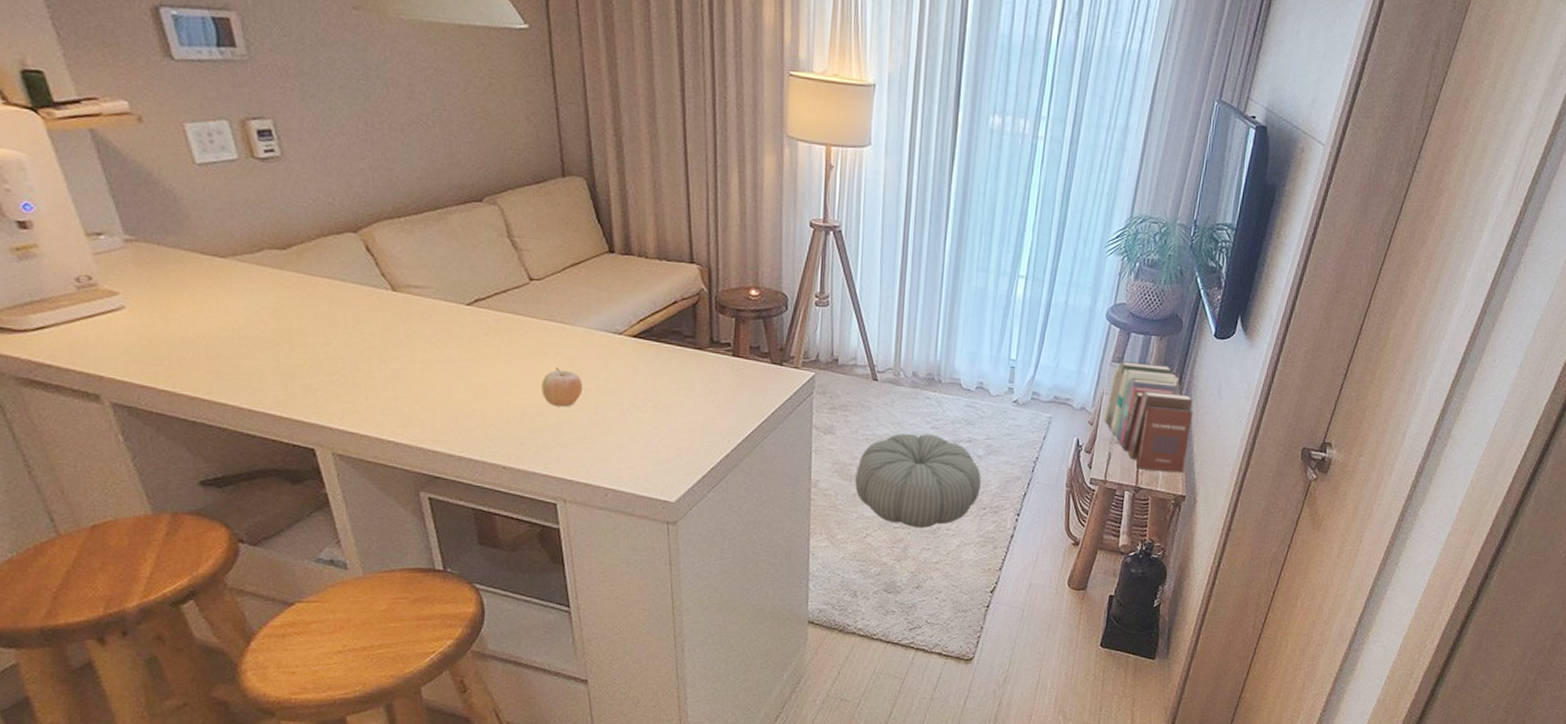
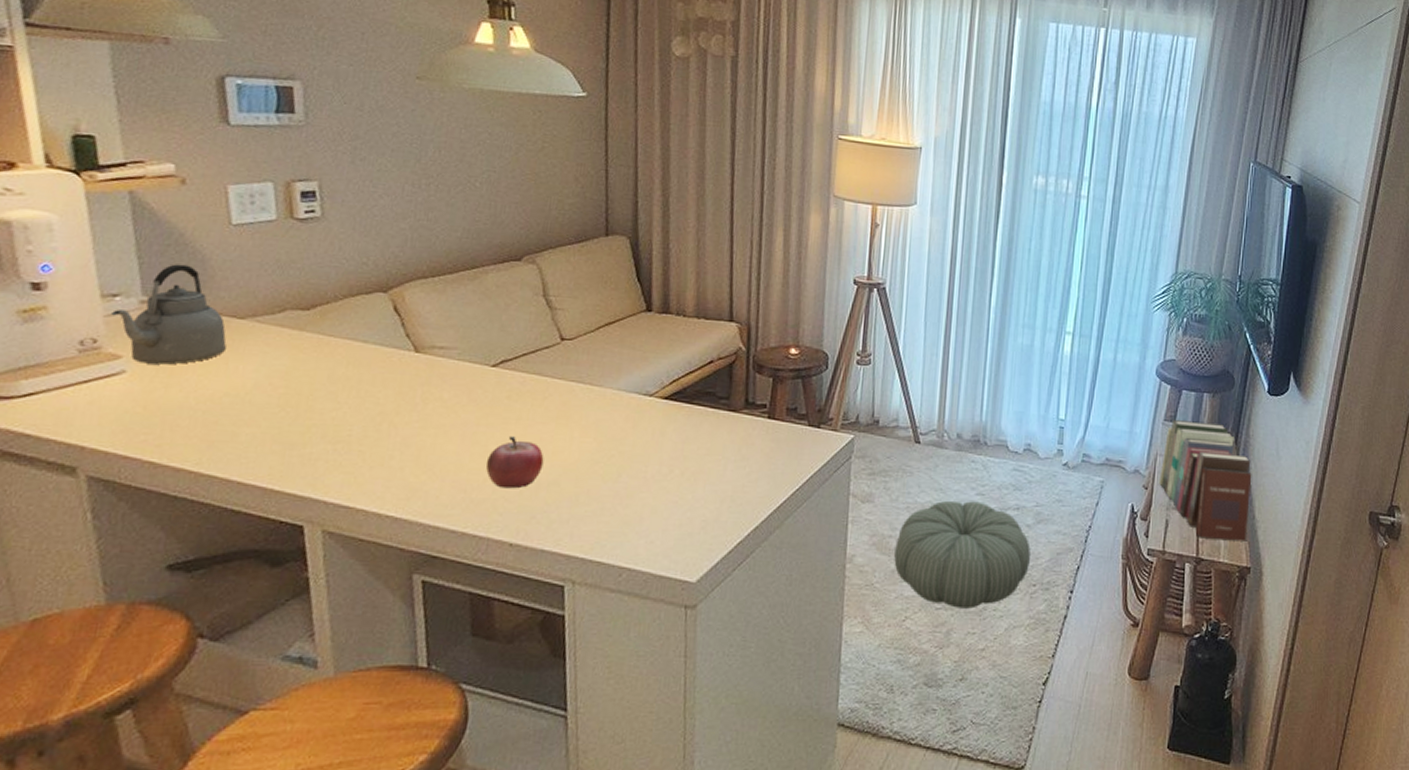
kettle: none [98,203,215,301] -> present [109,264,227,365]
fruit: none [472,370,526,418] -> present [485,436,544,489]
fruit: present [541,367,583,407] -> none [561,432,607,476]

